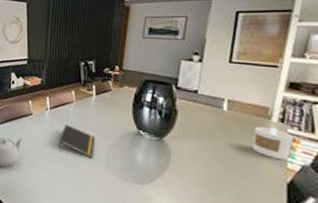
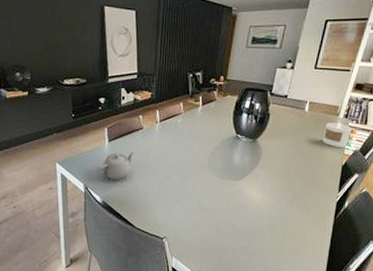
notepad: present [57,124,96,159] -> none [166,135,201,163]

